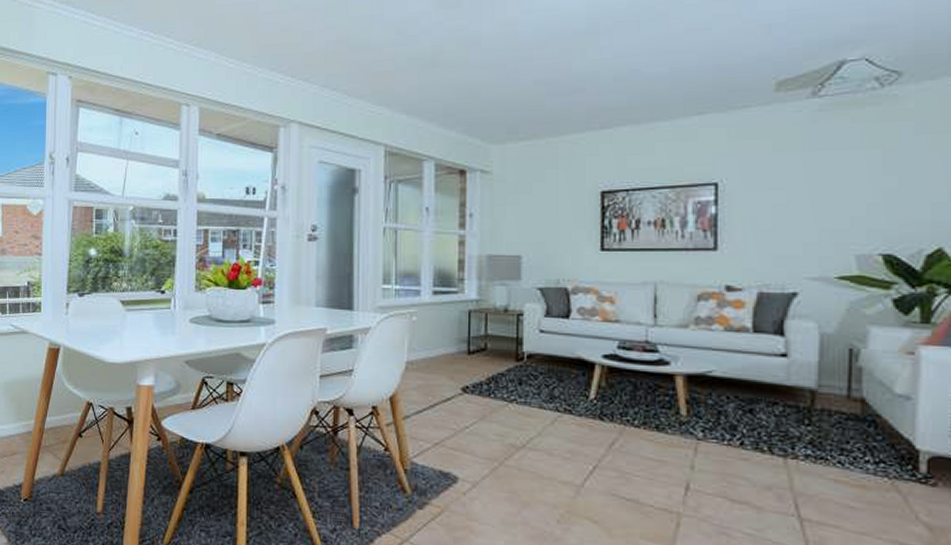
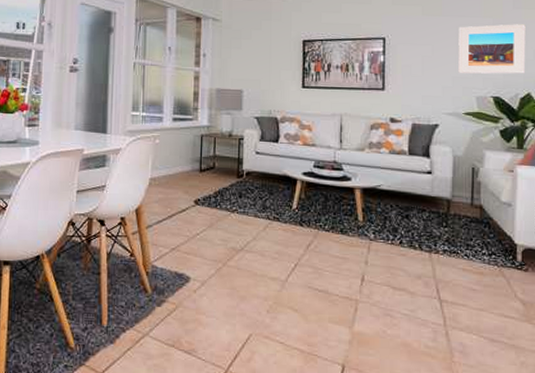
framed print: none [828,155,935,226] -> present [458,24,526,74]

